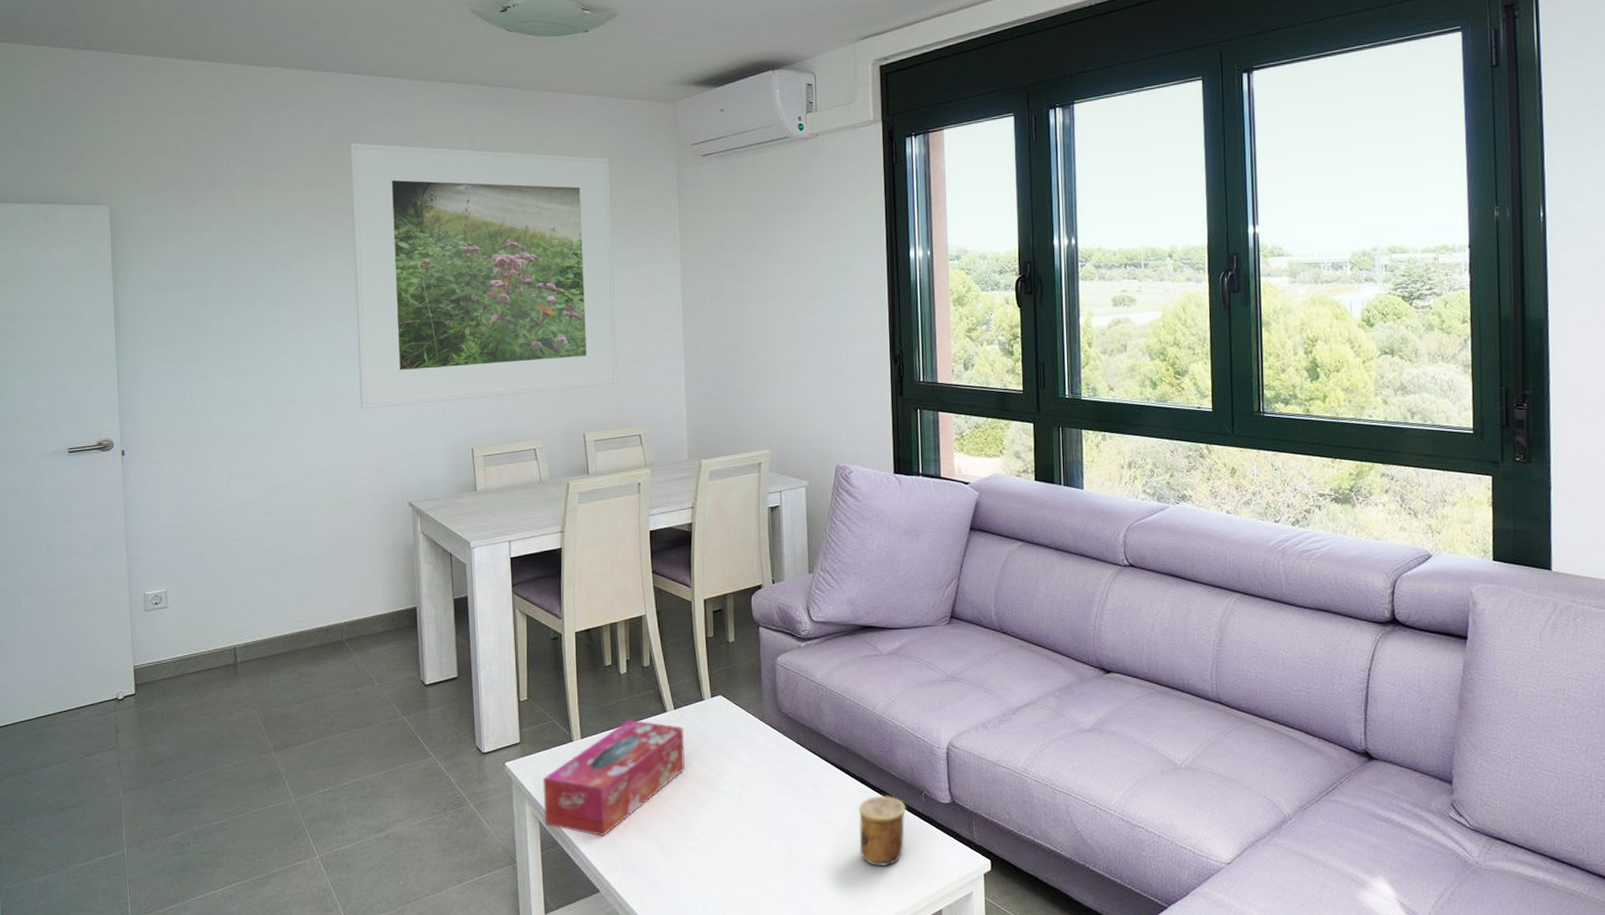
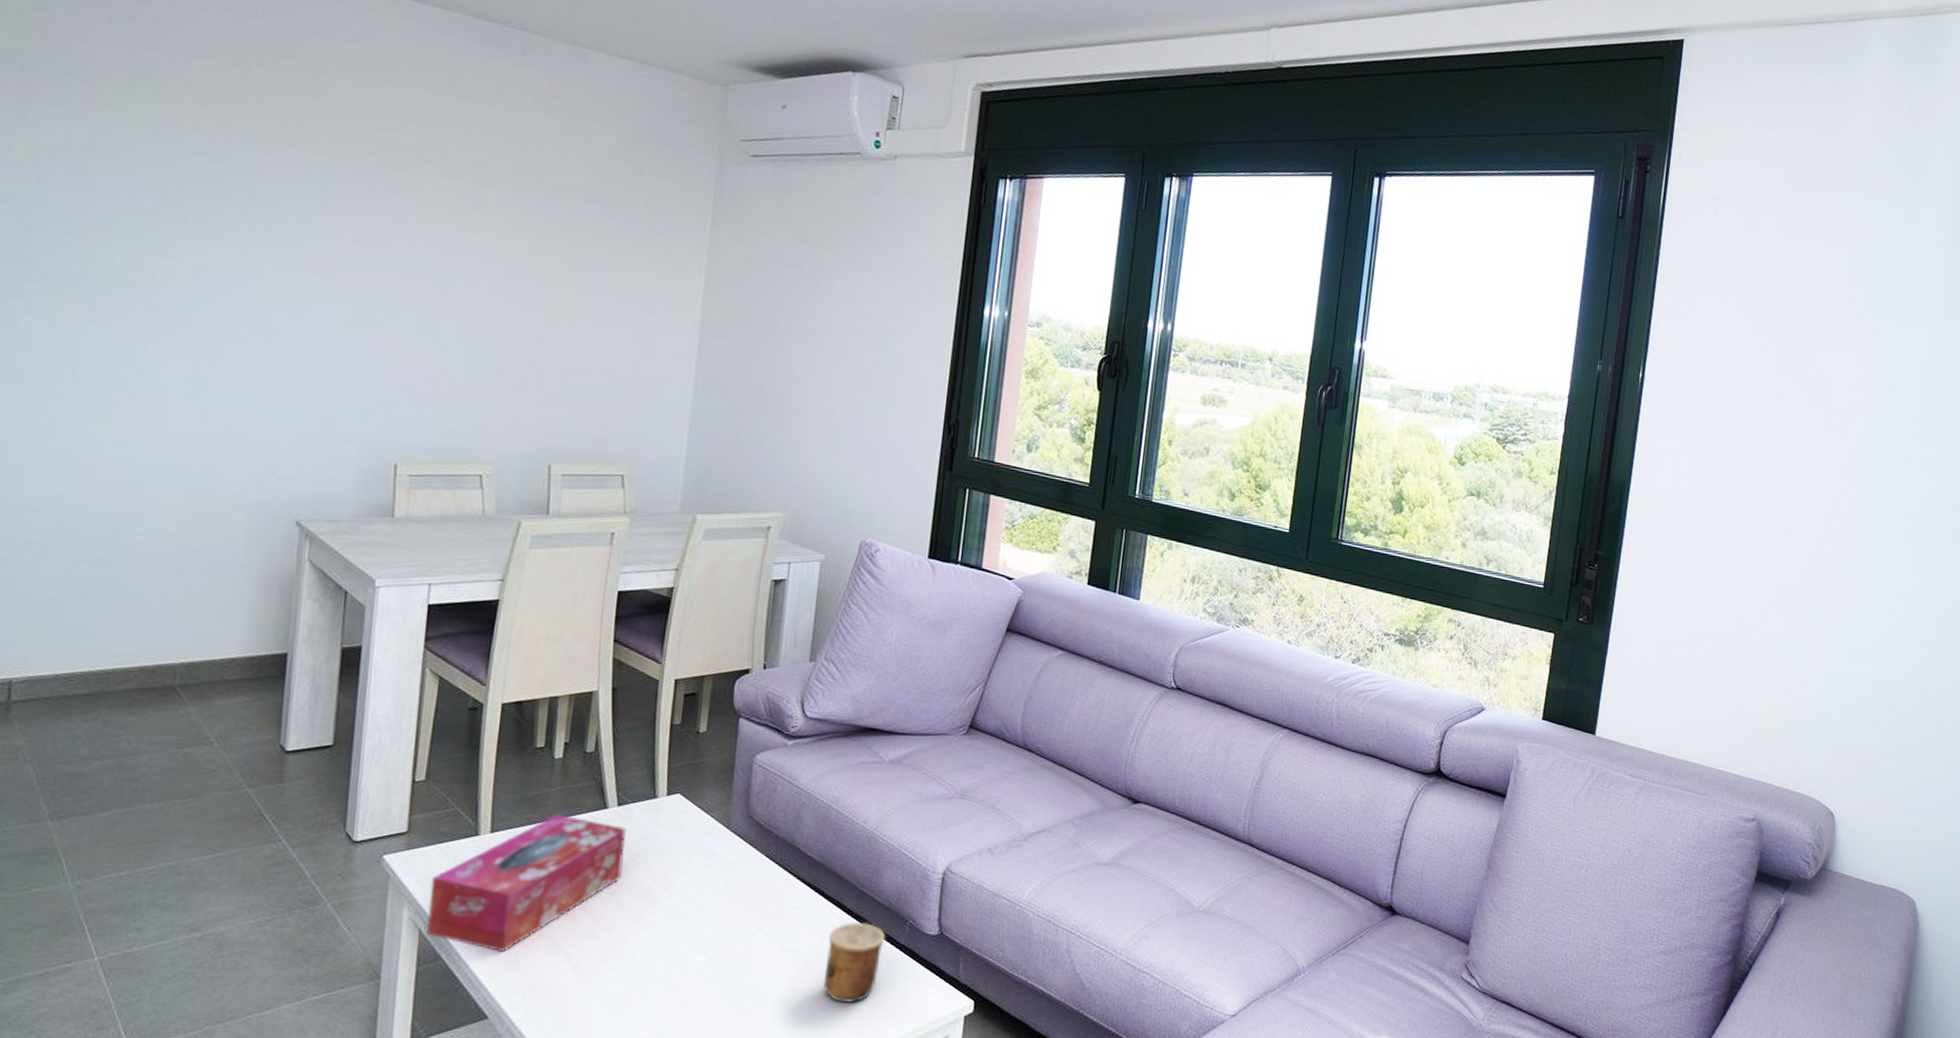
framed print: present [349,142,619,409] -> none [244,55,632,412]

